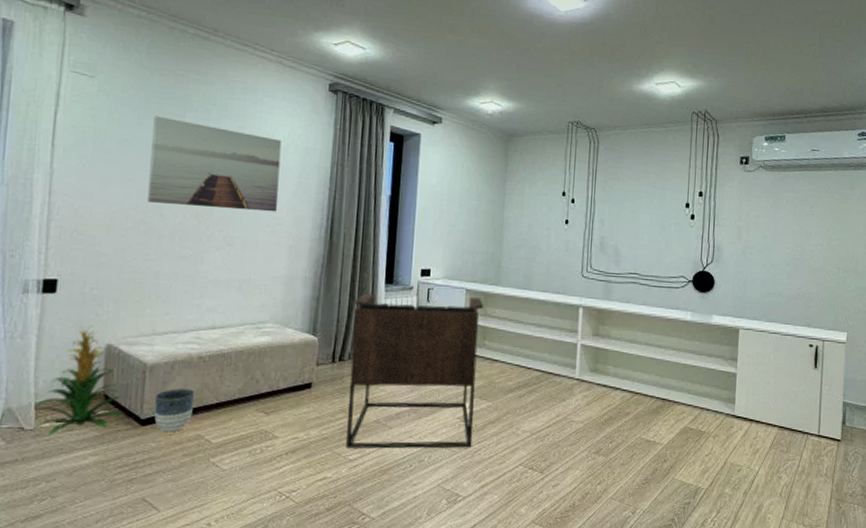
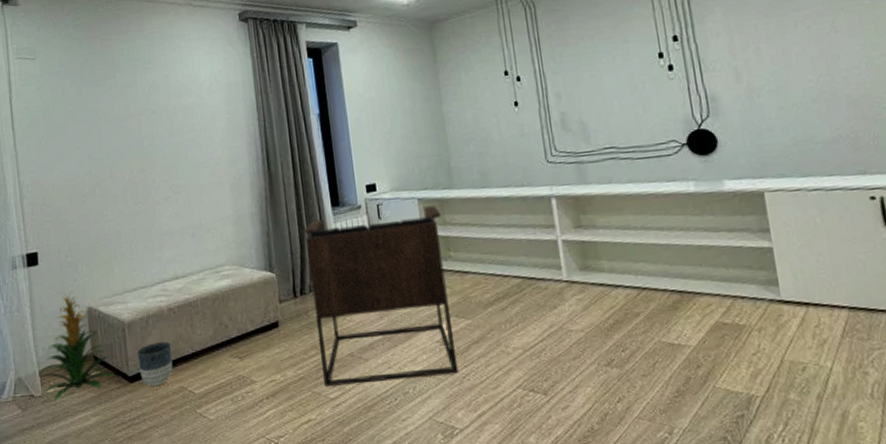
wall art: present [147,115,282,212] -> none [89,80,214,166]

